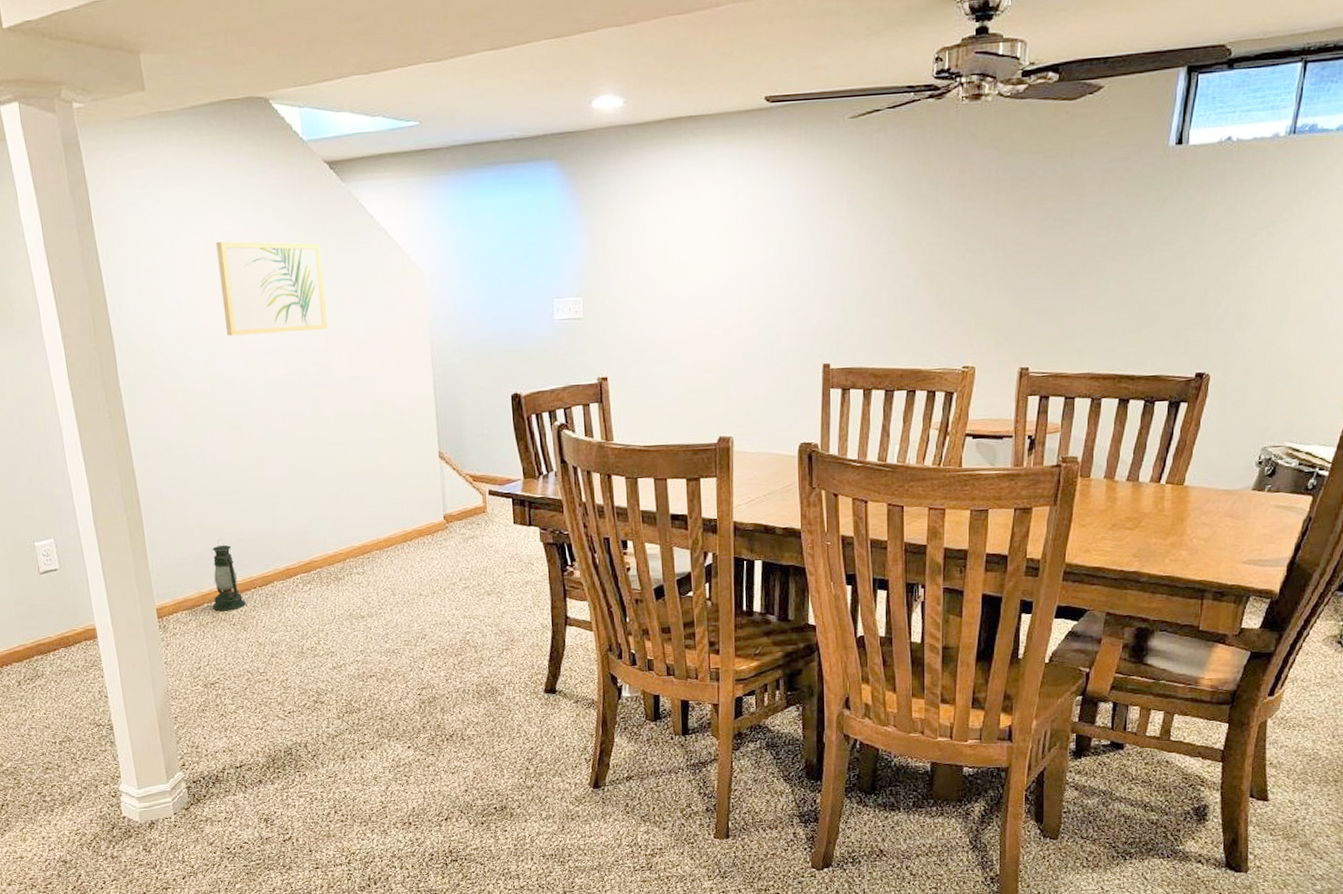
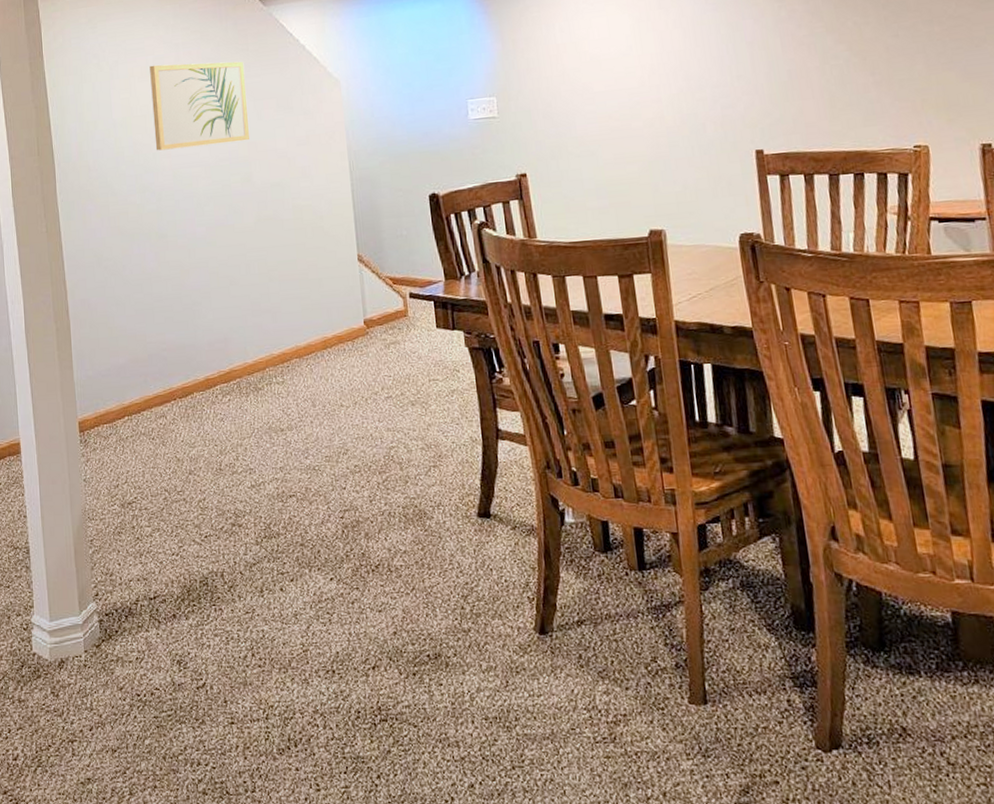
lantern: present [212,540,246,612] -> none [133,349,165,425]

